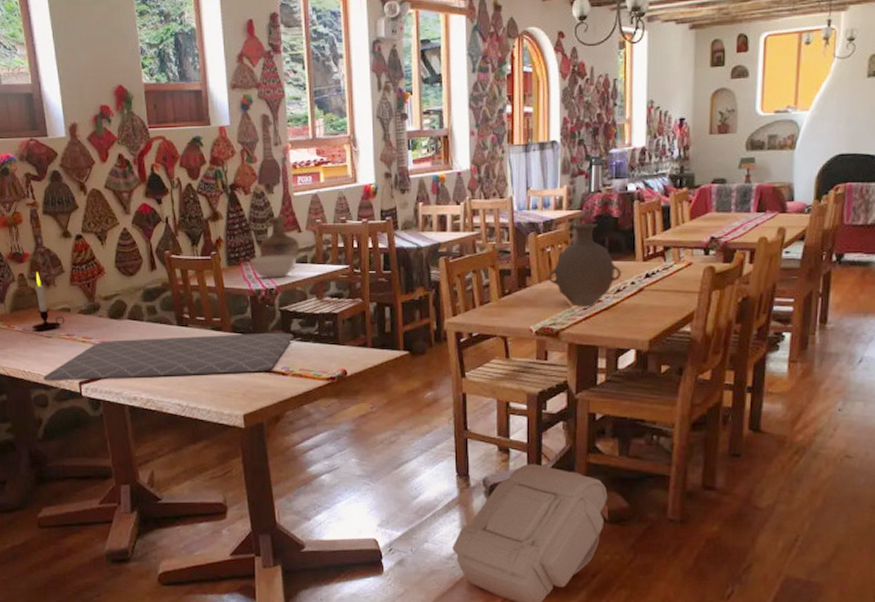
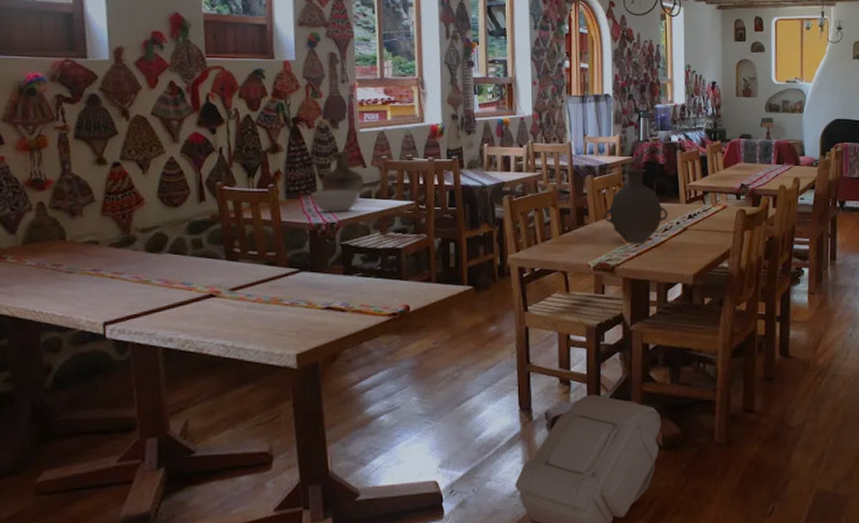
candle: present [32,272,65,330] -> none [48,201,91,265]
placemat: present [43,332,294,381] -> none [58,267,355,322]

